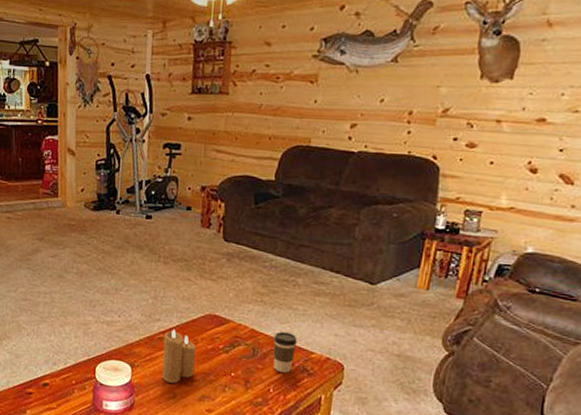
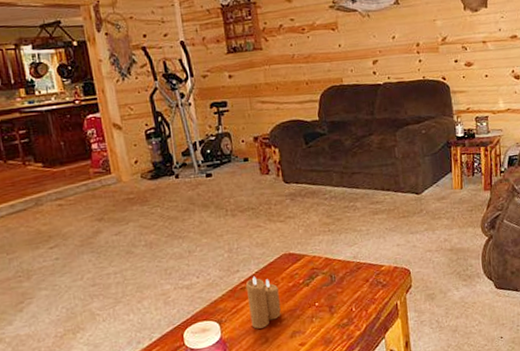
coffee cup: present [273,332,297,373] -> none [346,252,368,291]

